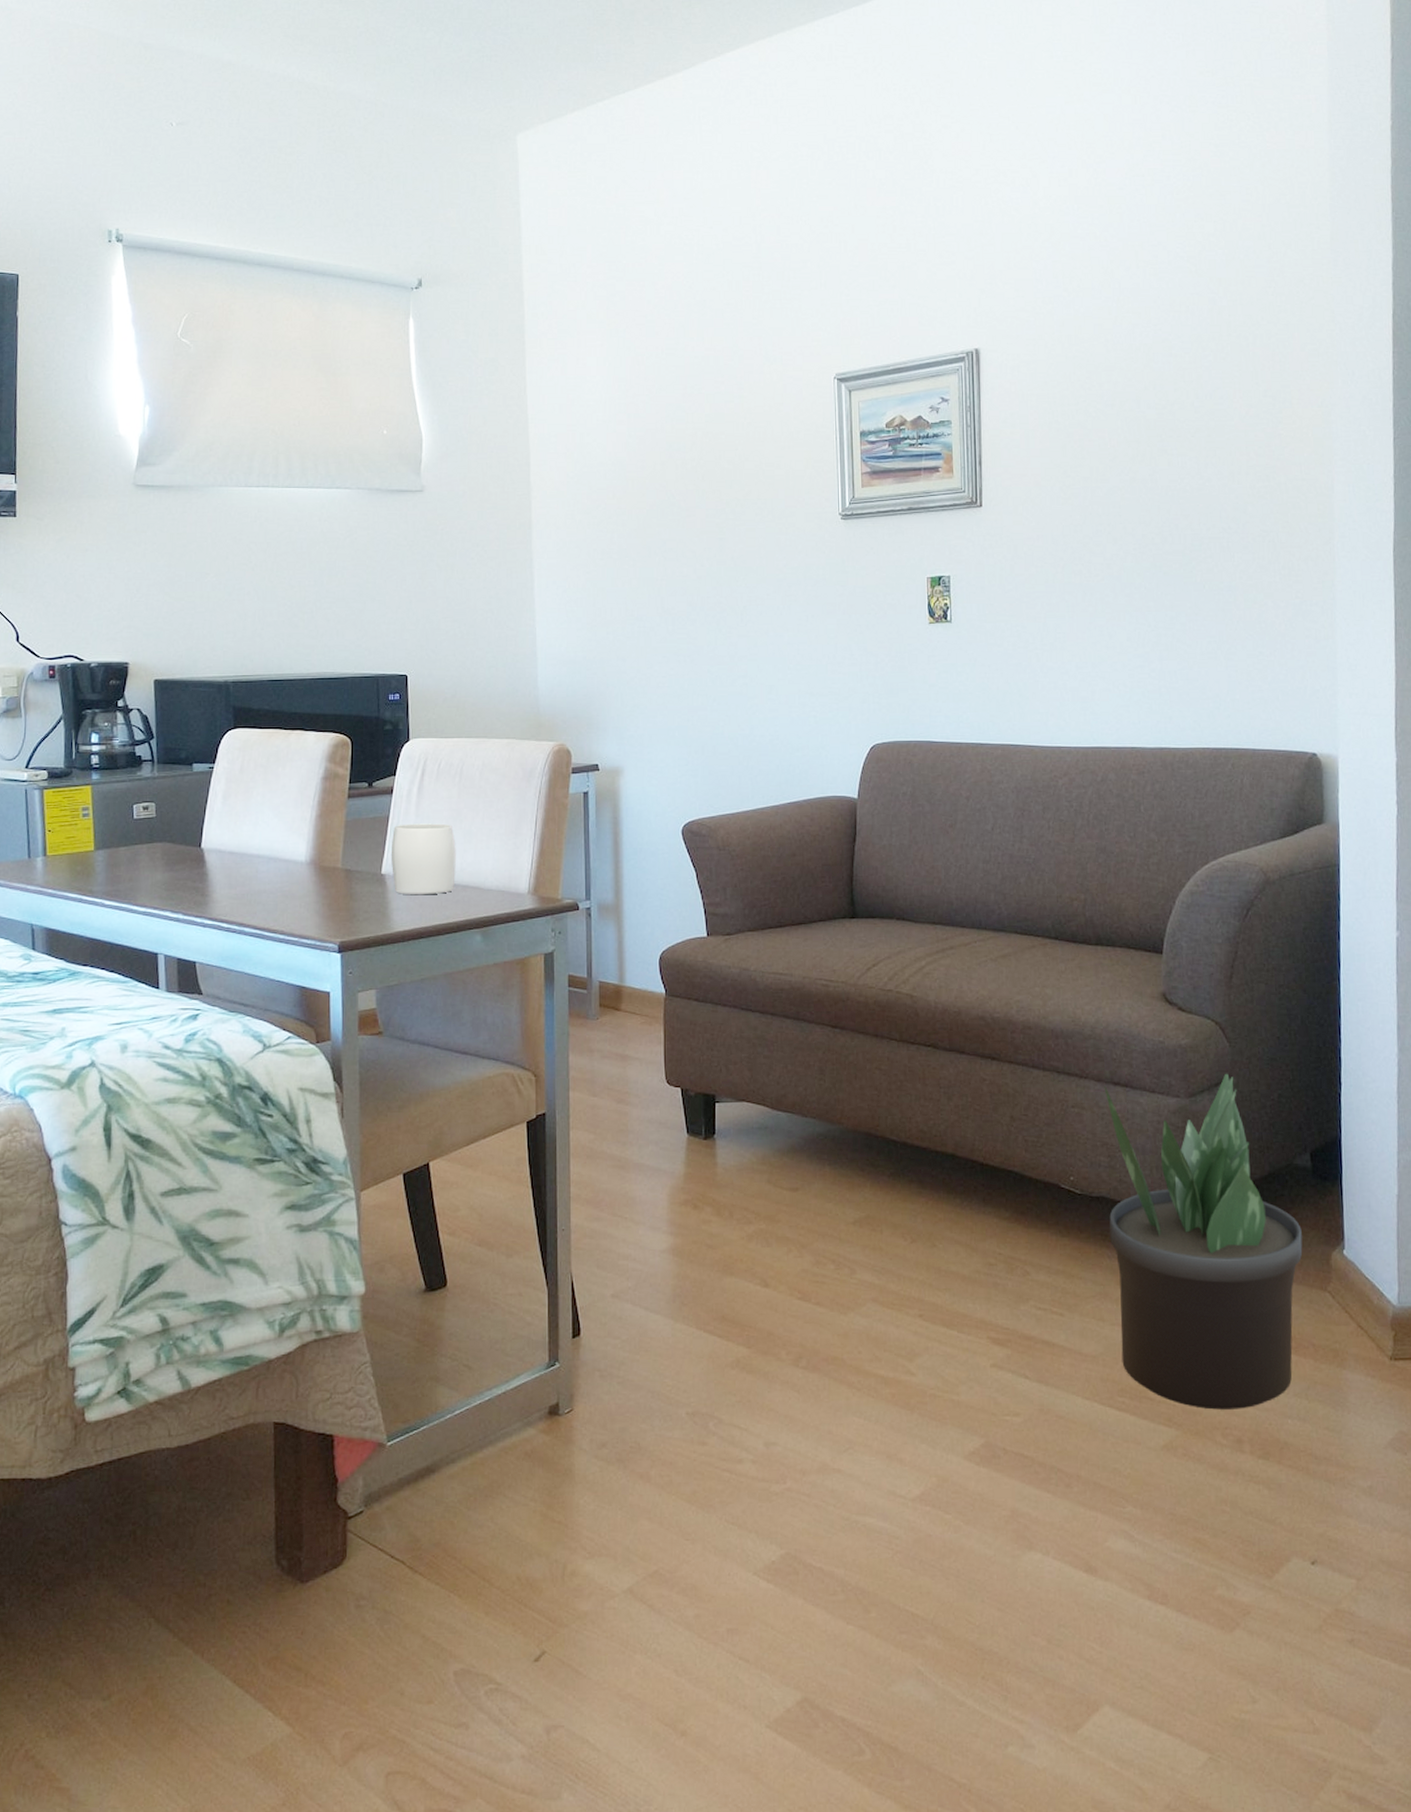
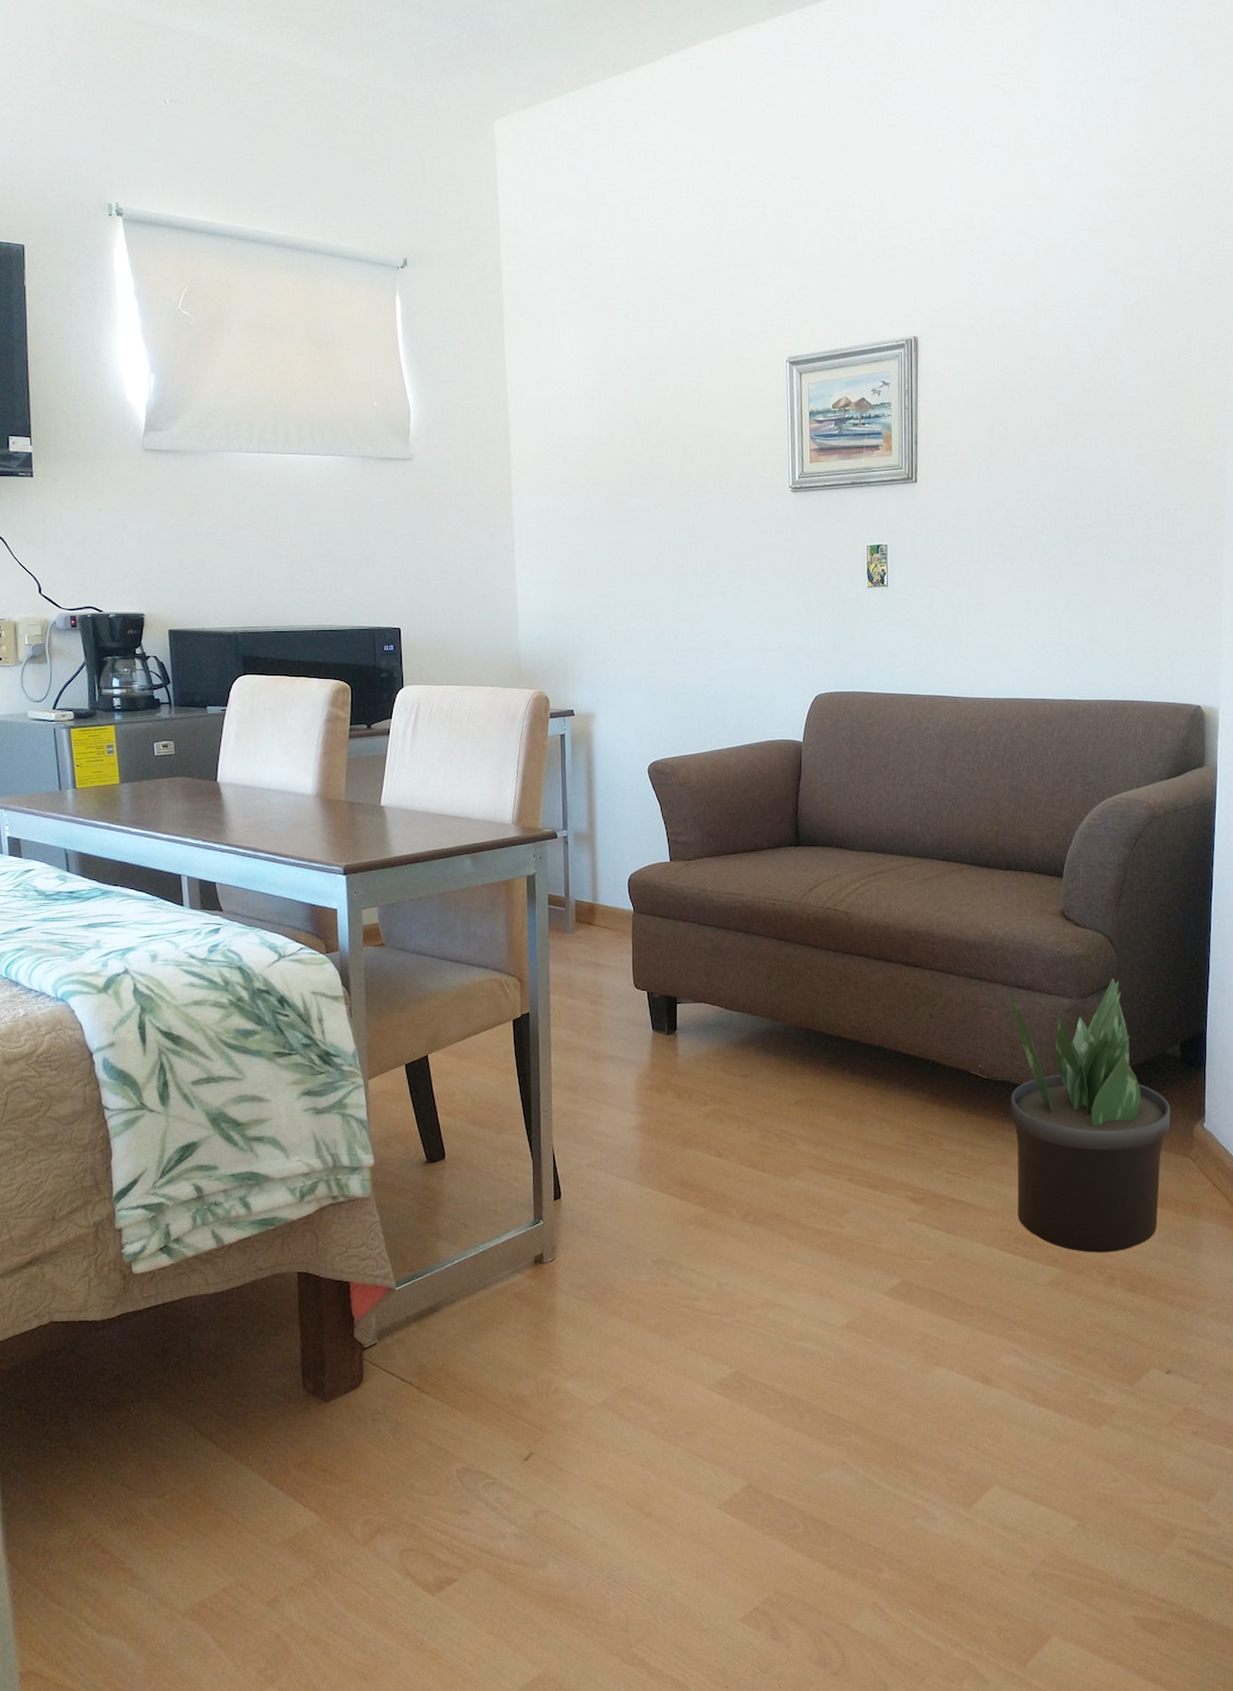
mug: present [390,823,456,895] -> none [389,761,447,825]

